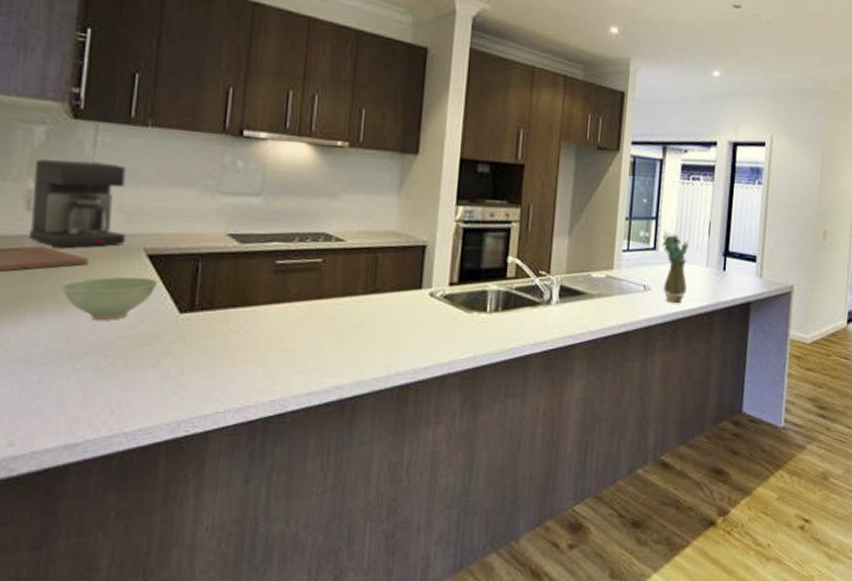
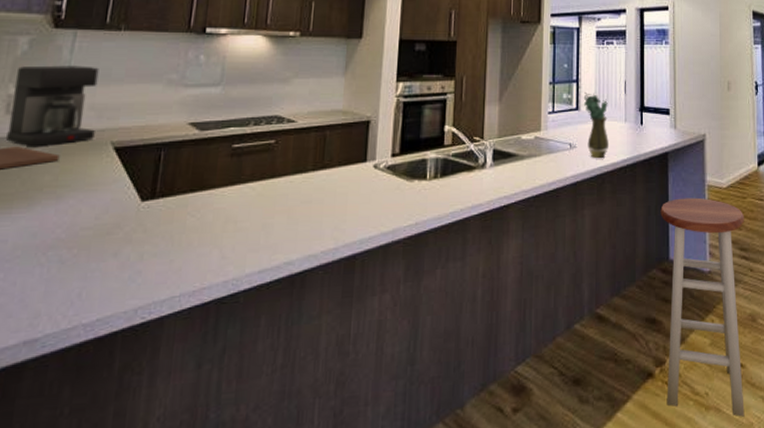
bowl: present [62,276,157,320] -> none [33,169,122,213]
bar stool: none [727,350,827,570] -> present [660,197,745,417]

